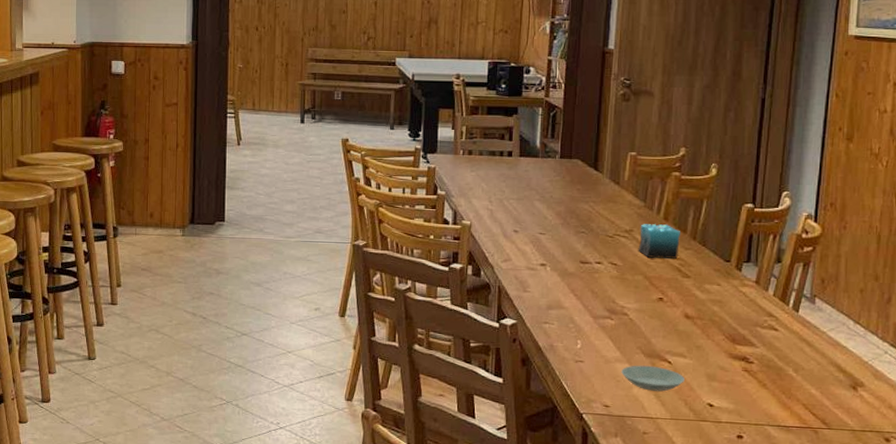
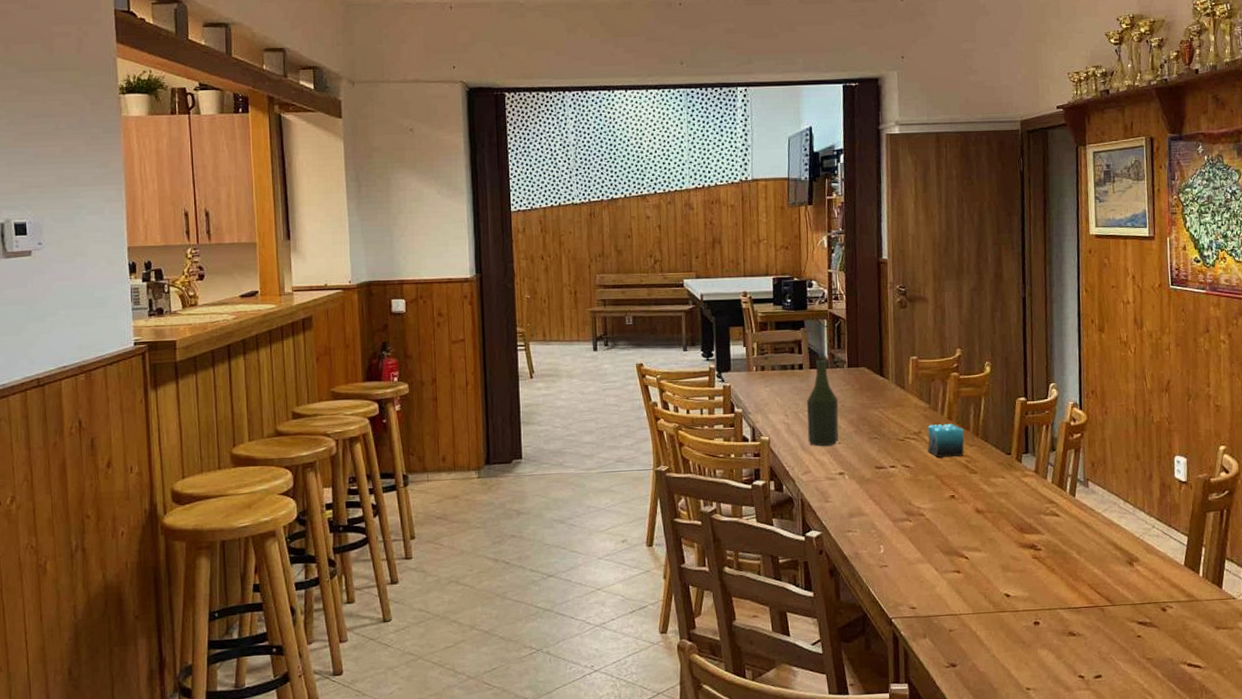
bottle: none [511,149,547,236] -> present [807,360,839,447]
saucer: present [621,365,685,392] -> none [923,563,982,588]

